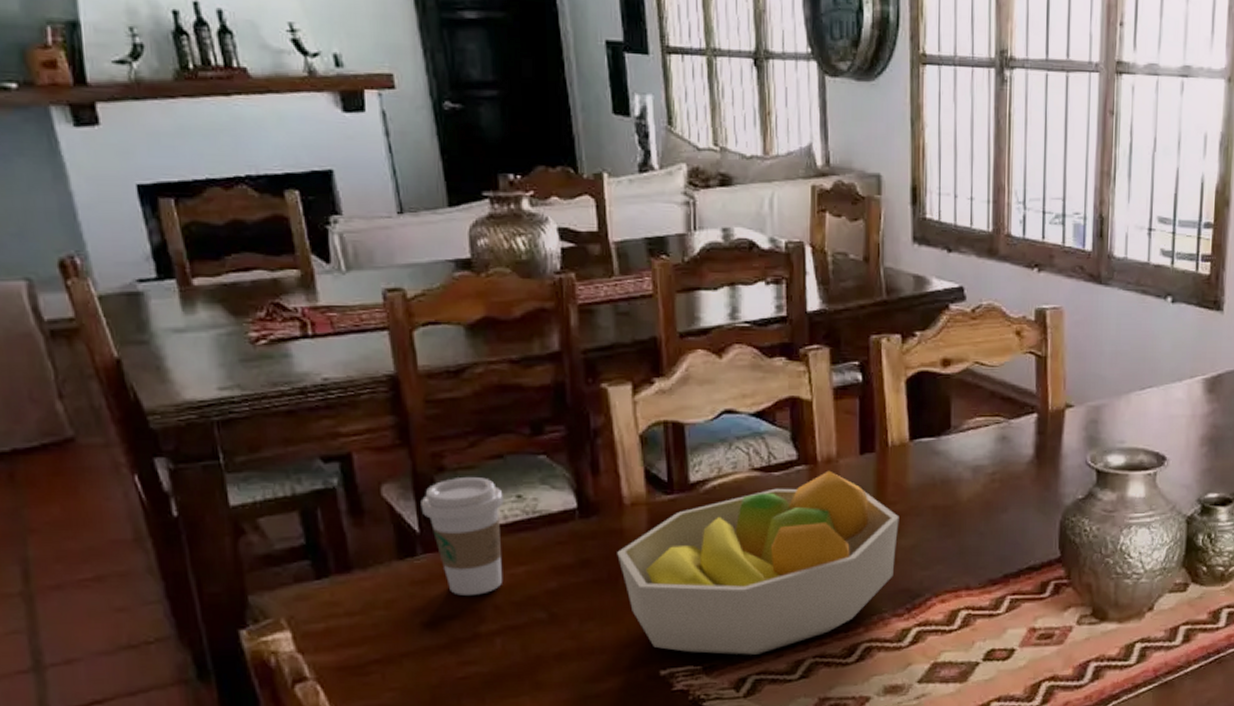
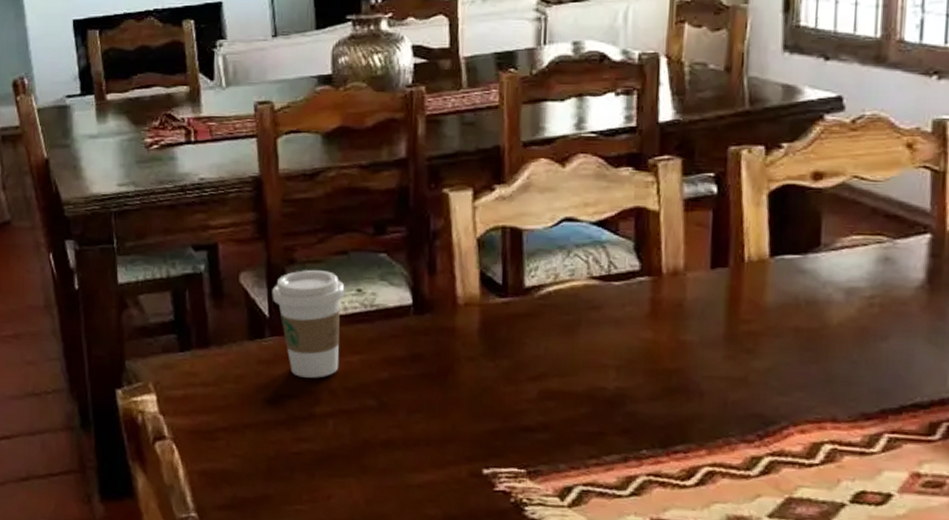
fruit bowl: present [617,470,899,655] -> none [448,283,754,465]

